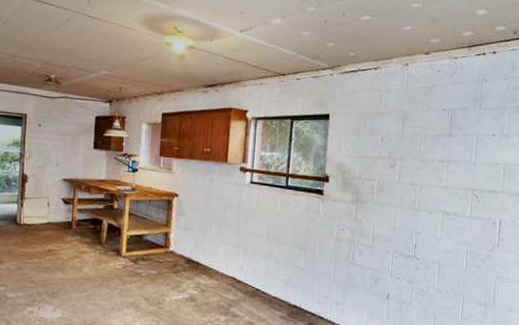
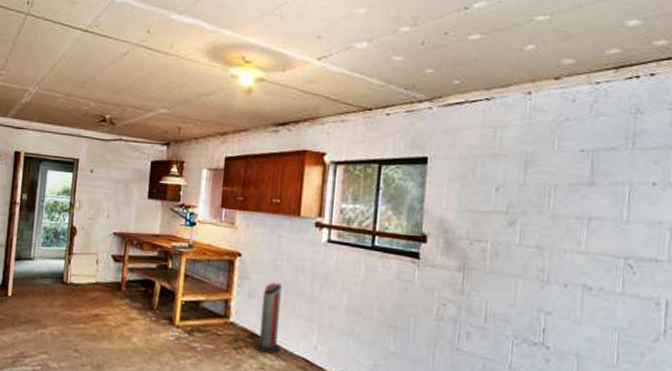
air purifier: none [192,217,213,275] -> present [255,282,282,354]

